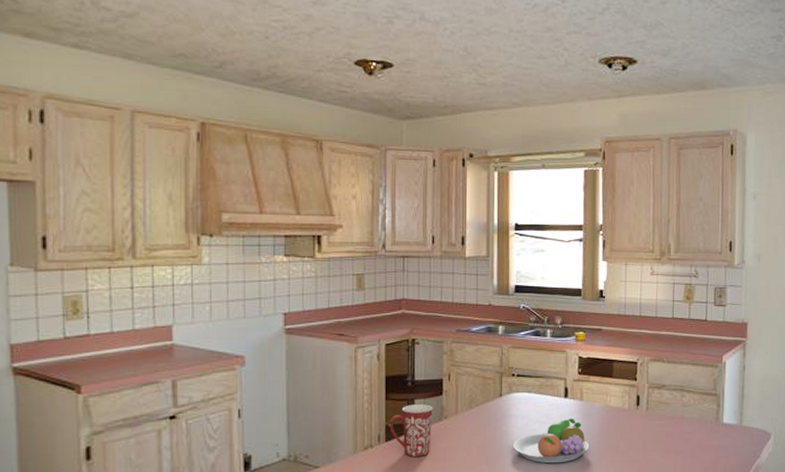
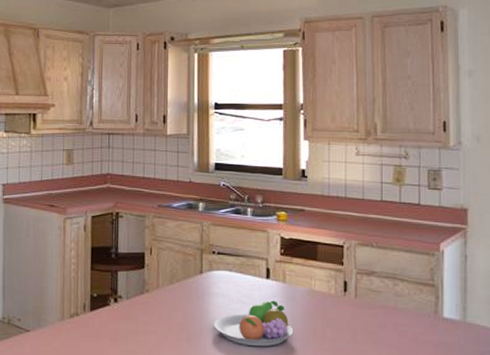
mug: present [389,404,433,457] -> none [94,276,135,328]

